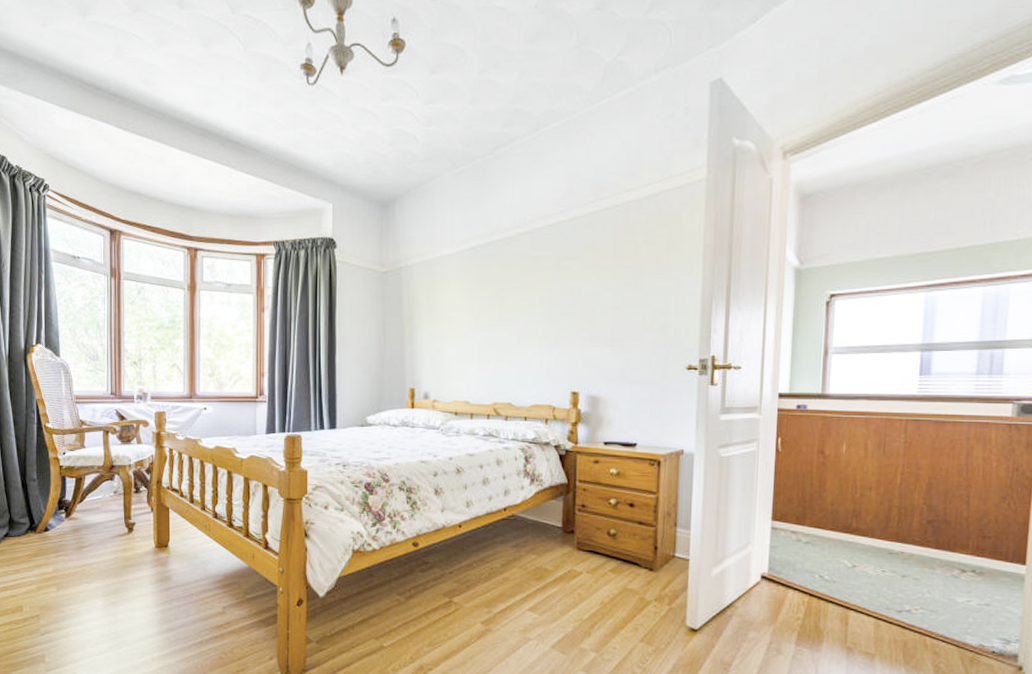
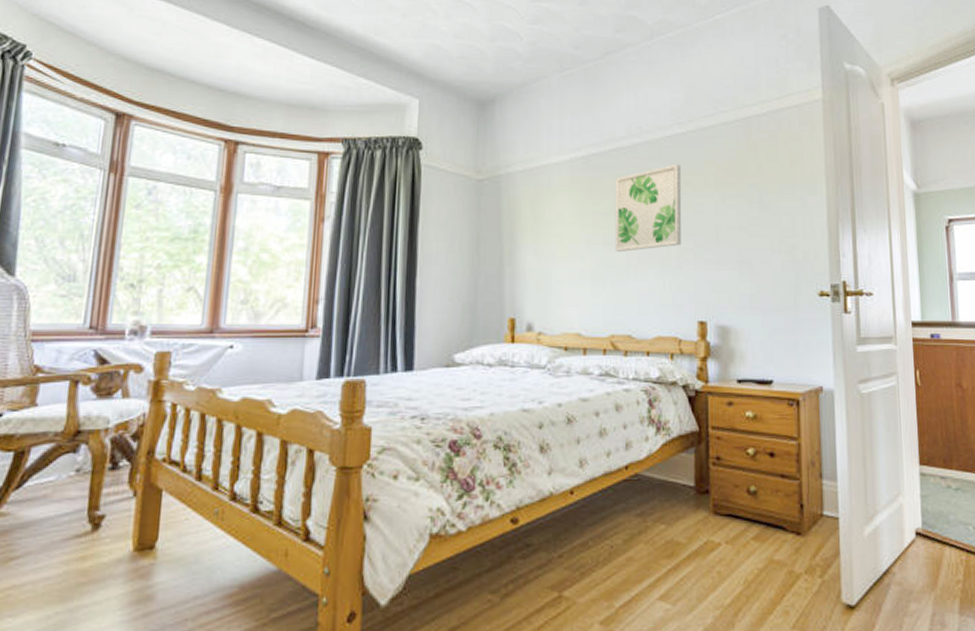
wall art: none [498,250,562,332] -> present [614,164,682,252]

